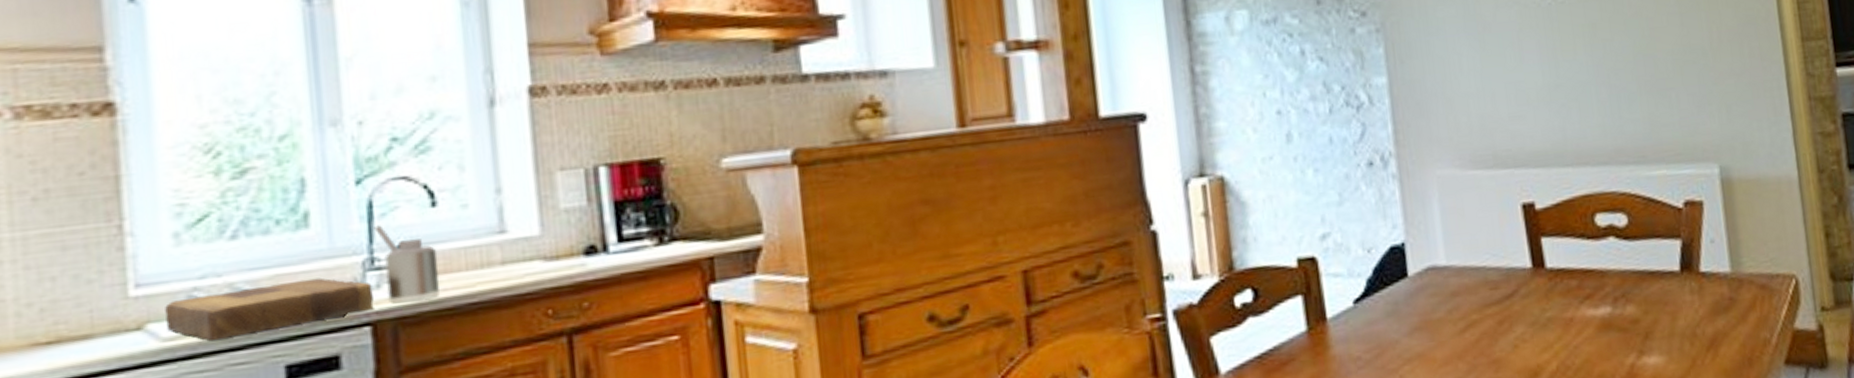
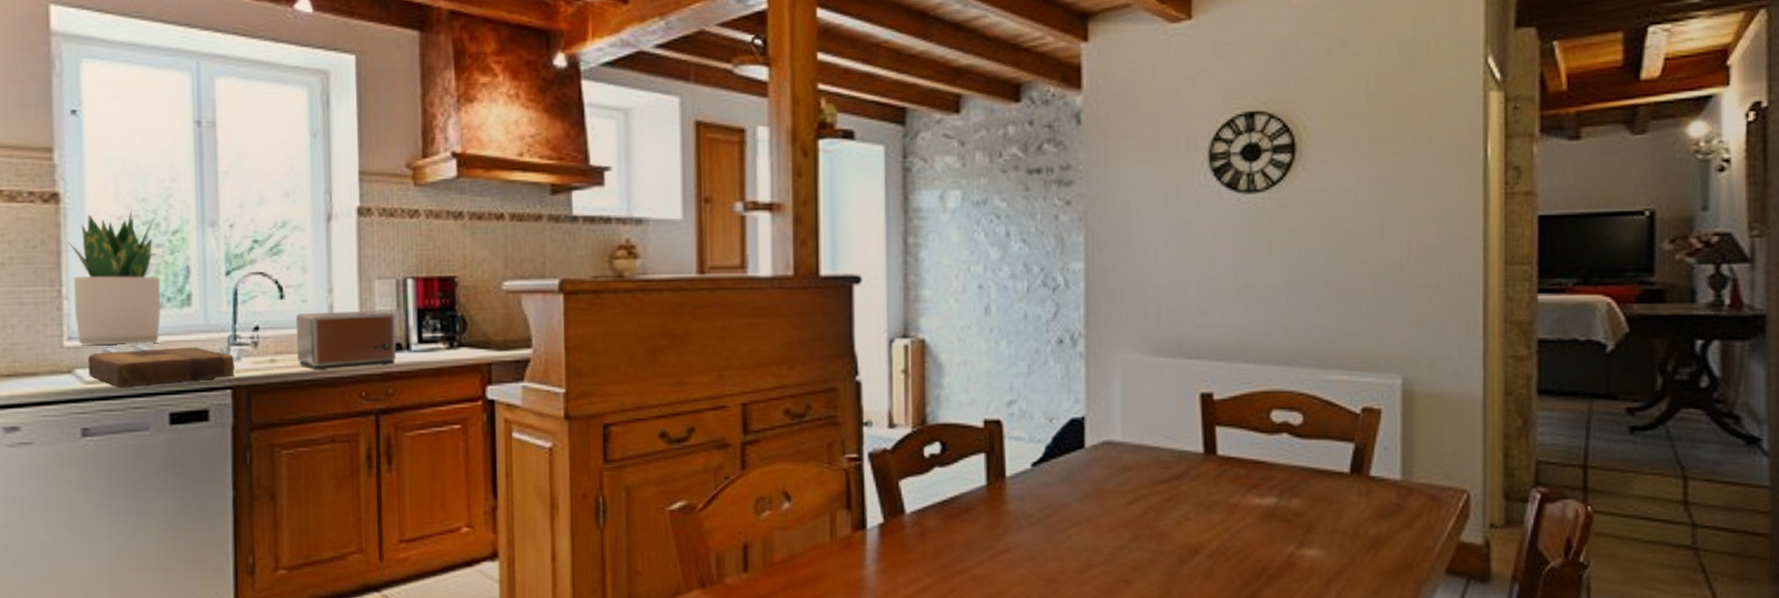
planter: none [129,114,267,292] -> present [67,209,161,346]
soap dispenser: present [374,225,440,304] -> none [237,309,283,374]
toaster: none [453,208,591,291] -> present [295,310,397,372]

